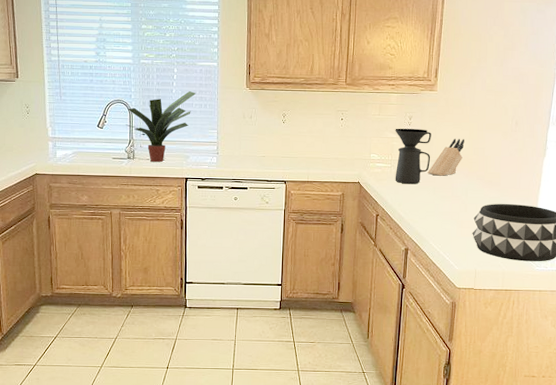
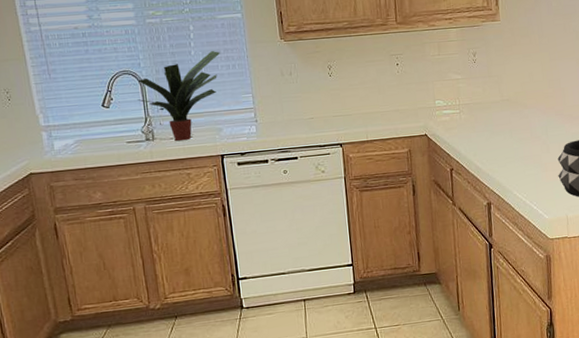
coffee maker: present [395,128,431,184] -> none [459,65,503,130]
knife block: present [427,139,465,176] -> none [501,71,538,117]

